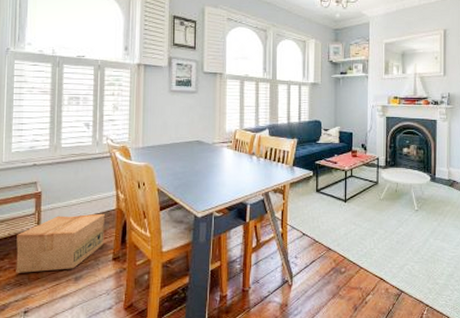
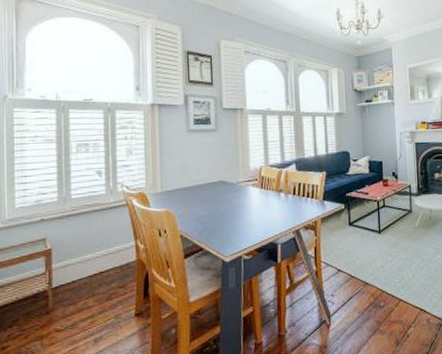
cardboard box: present [16,214,105,273] -> none [26,267,125,341]

